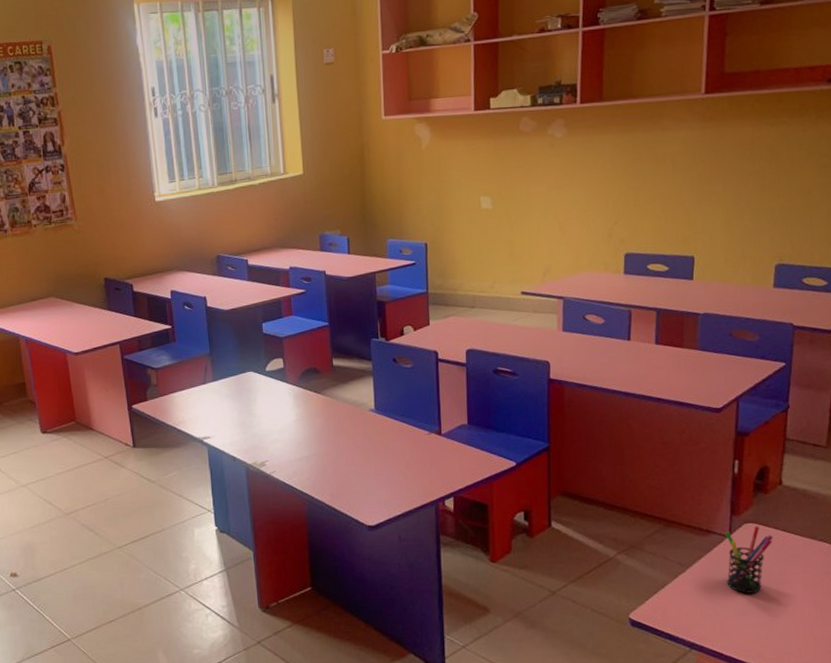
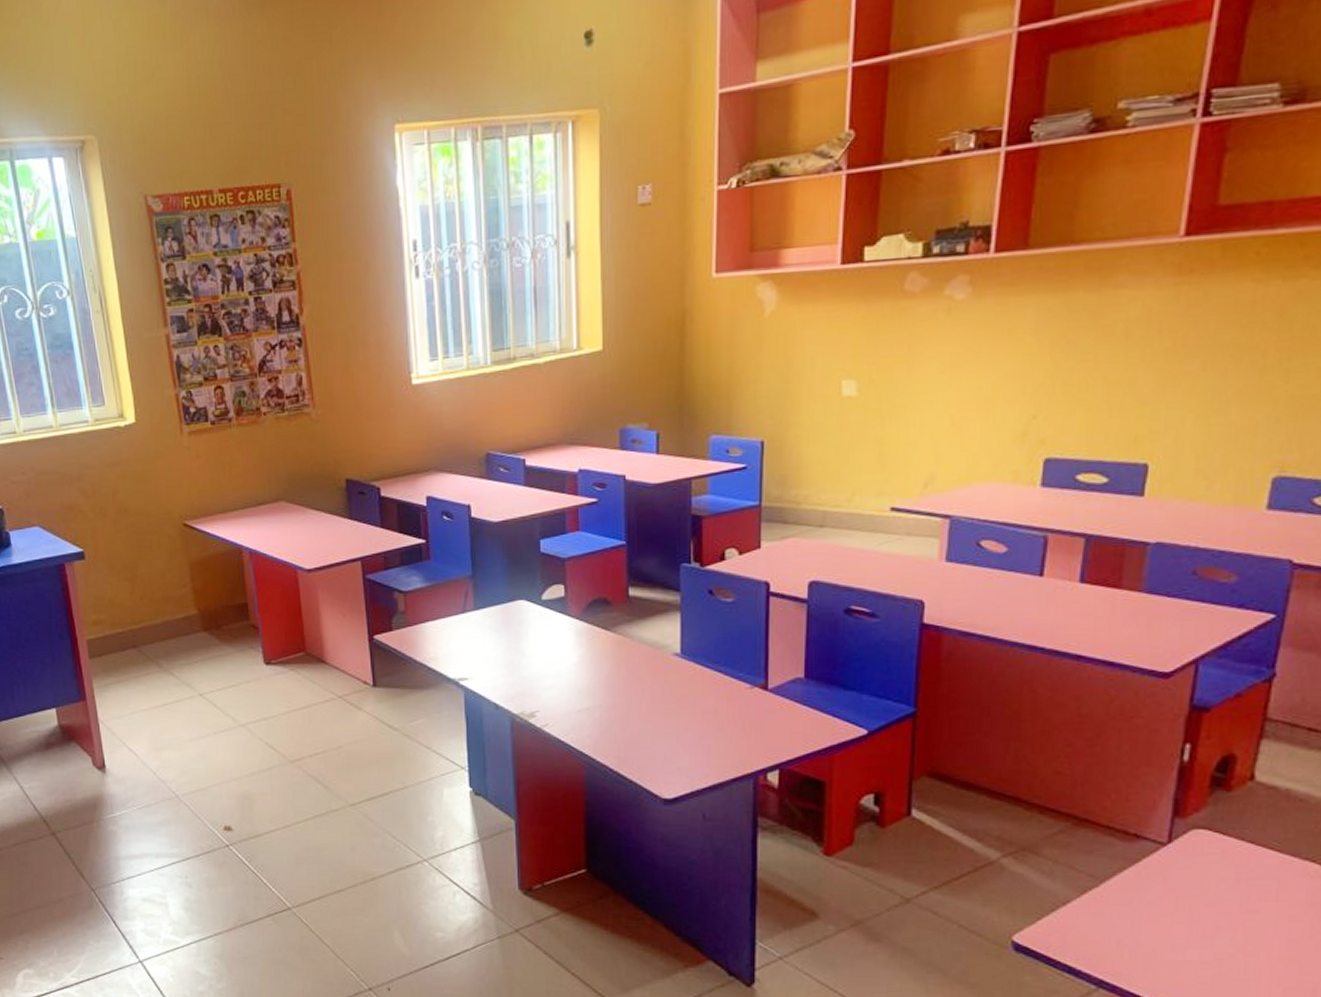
pen holder: present [725,525,773,593] -> none [1158,832,1234,922]

